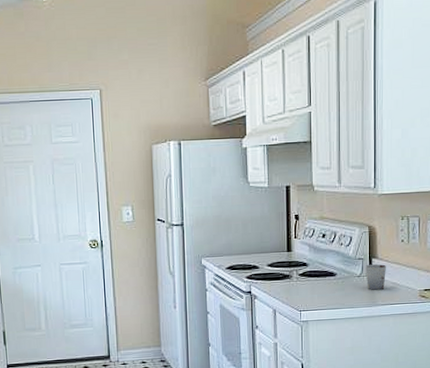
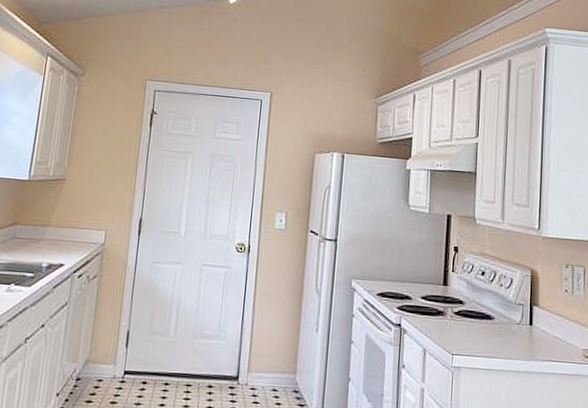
cup: present [365,264,386,290] -> none [525,312,548,343]

